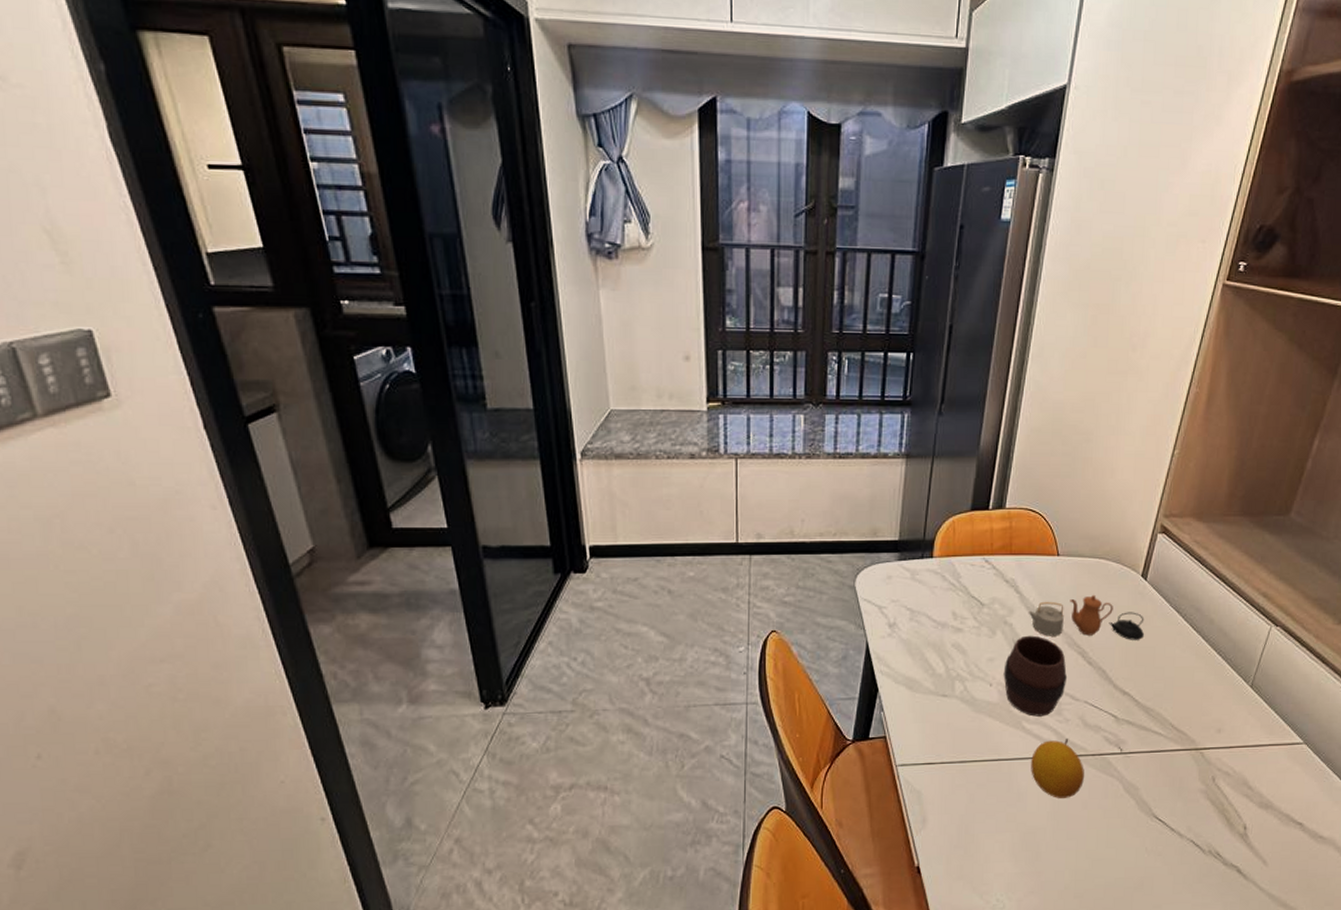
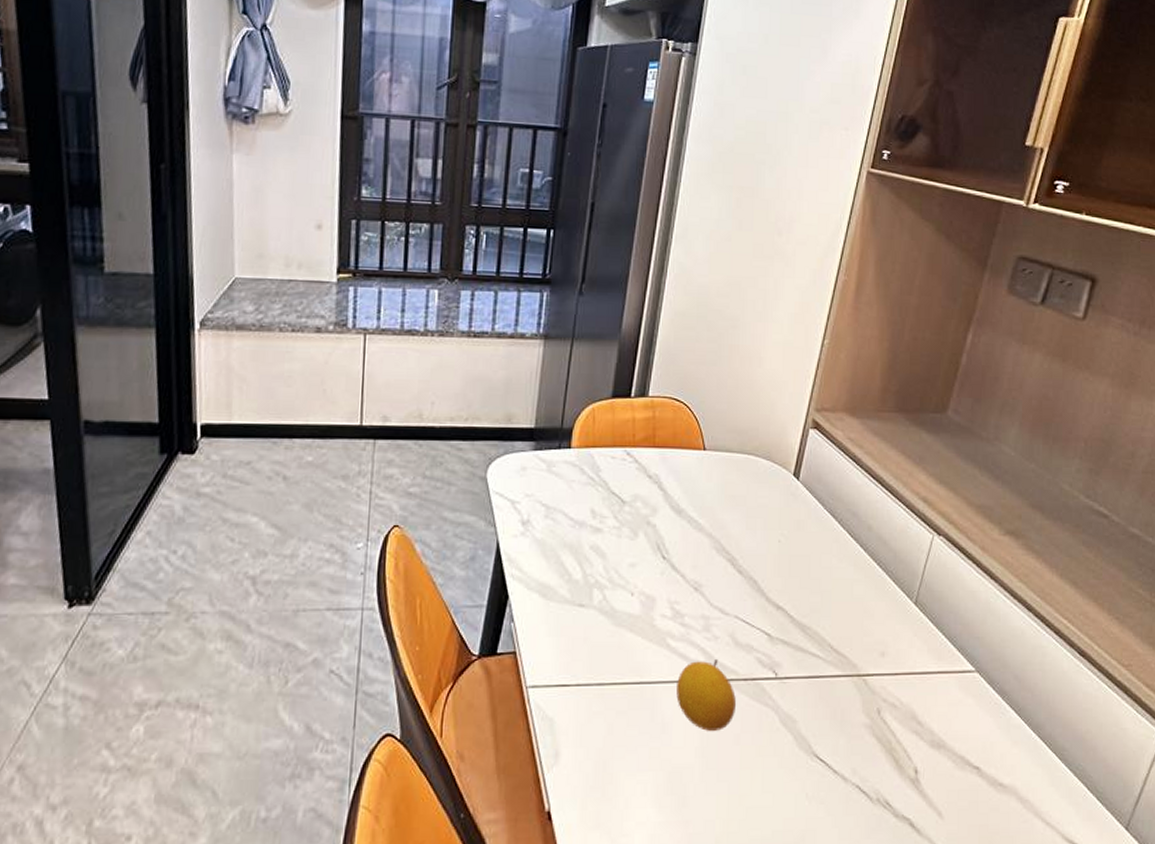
cup: present [1003,635,1068,717] -> none [646,538,716,633]
teapot: present [1028,594,1145,640] -> none [672,494,798,547]

